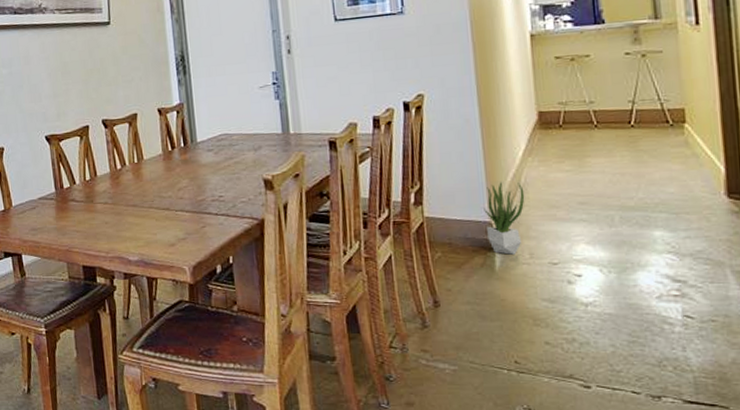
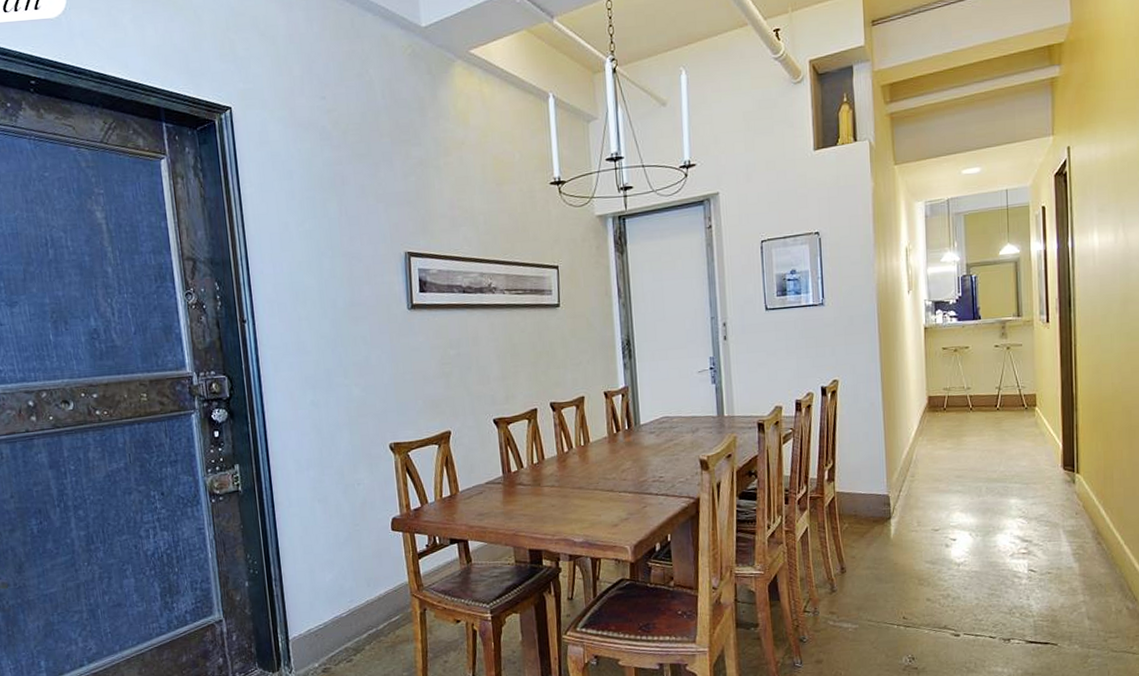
potted plant: present [484,181,525,255] -> none [883,458,916,524]

